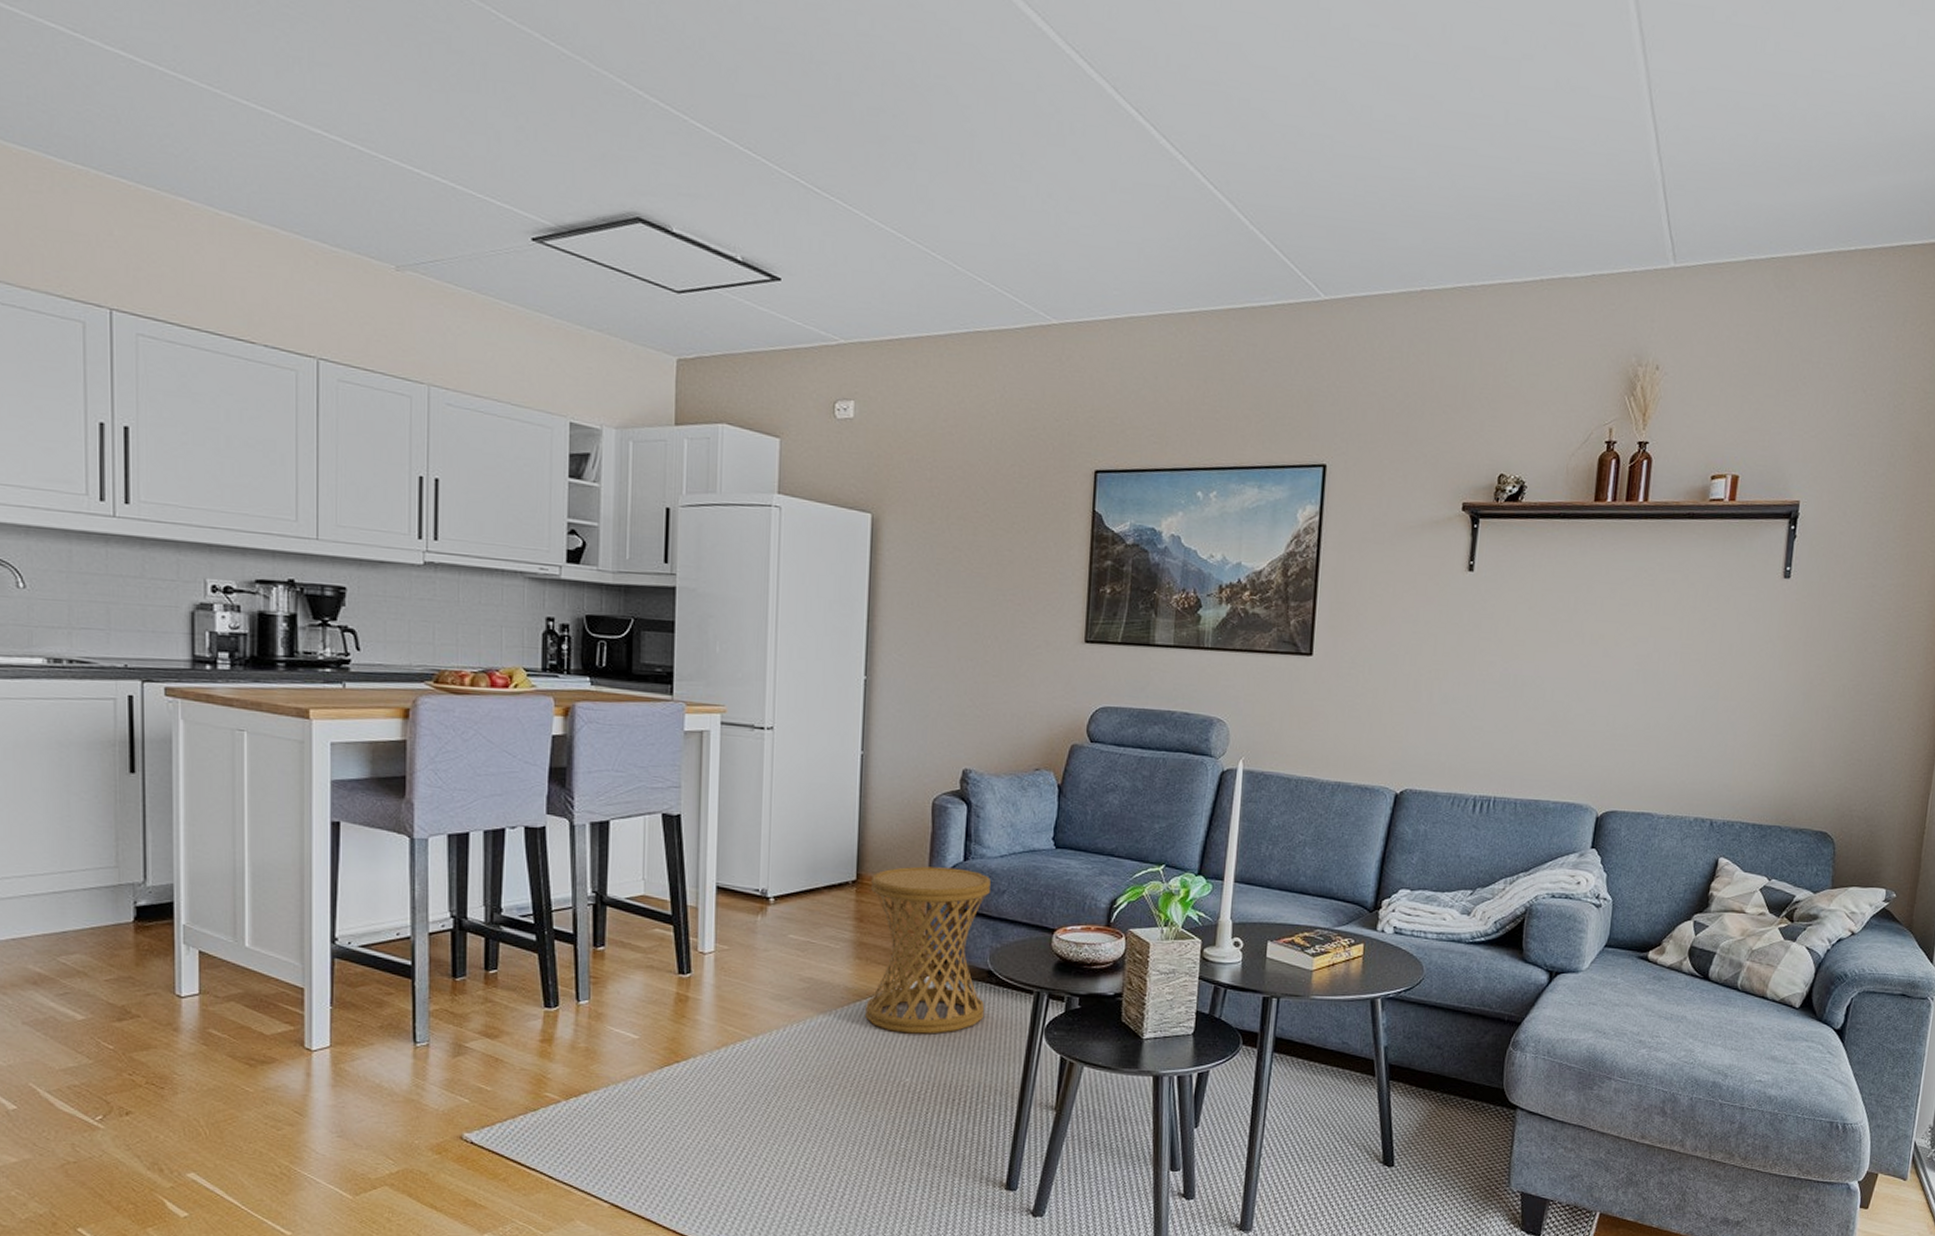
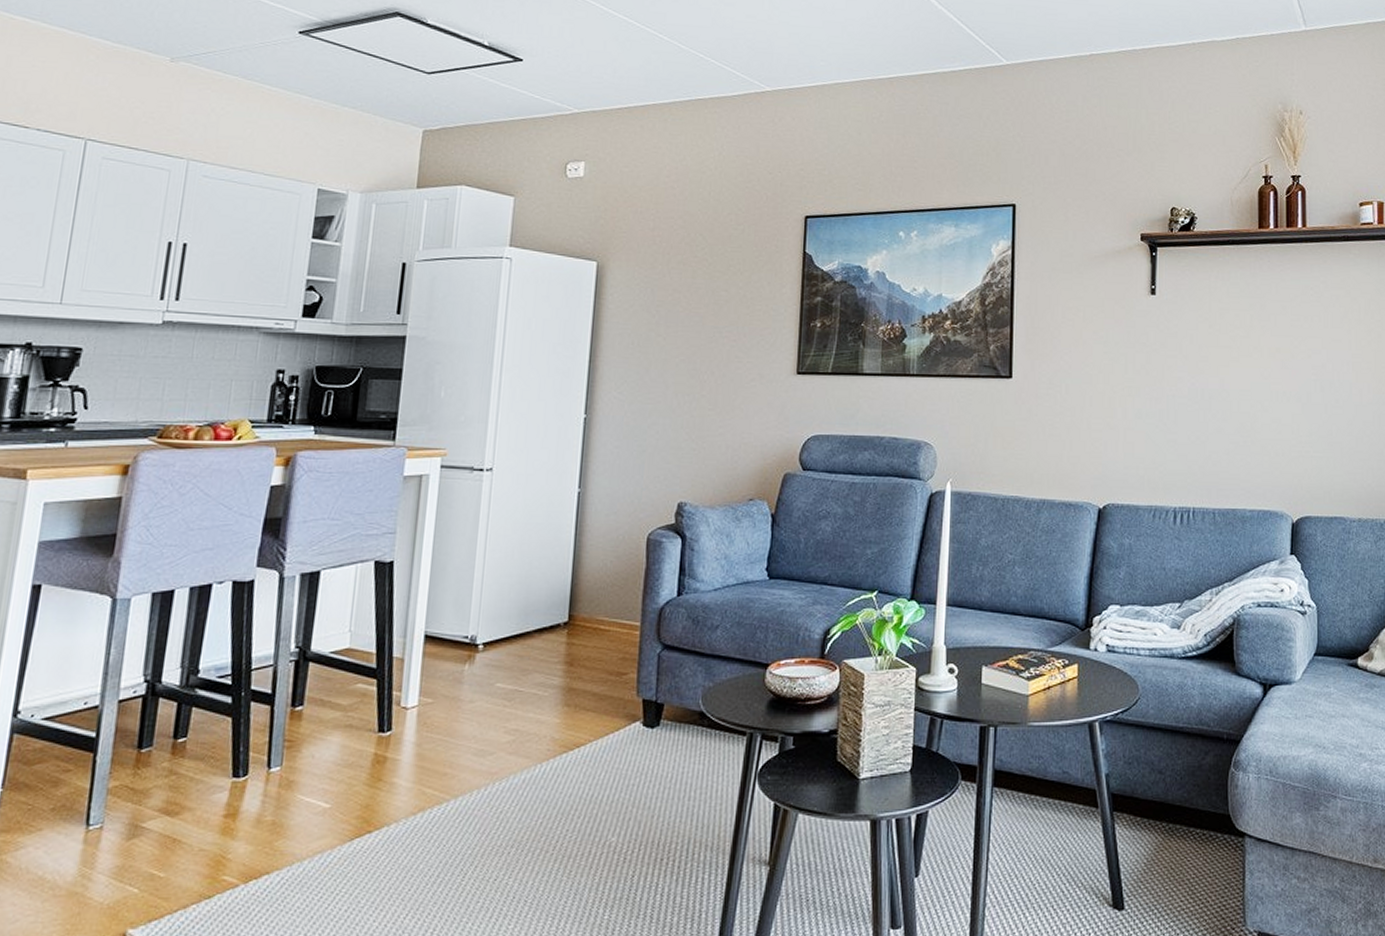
side table: present [865,866,991,1035] -> none [572,604,704,786]

